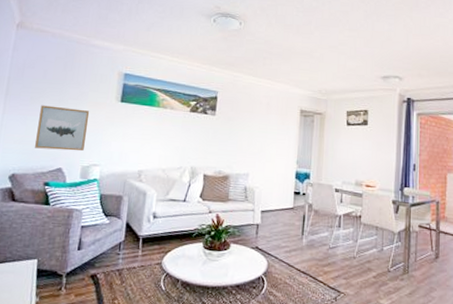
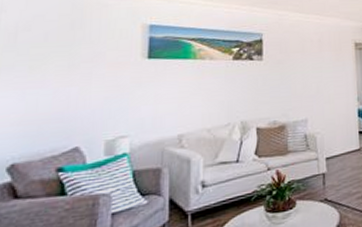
wall art: present [35,105,90,151] -> none [40,73,110,128]

